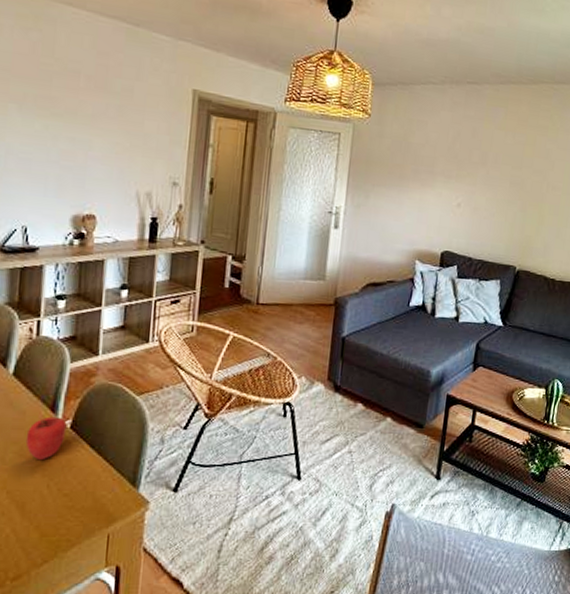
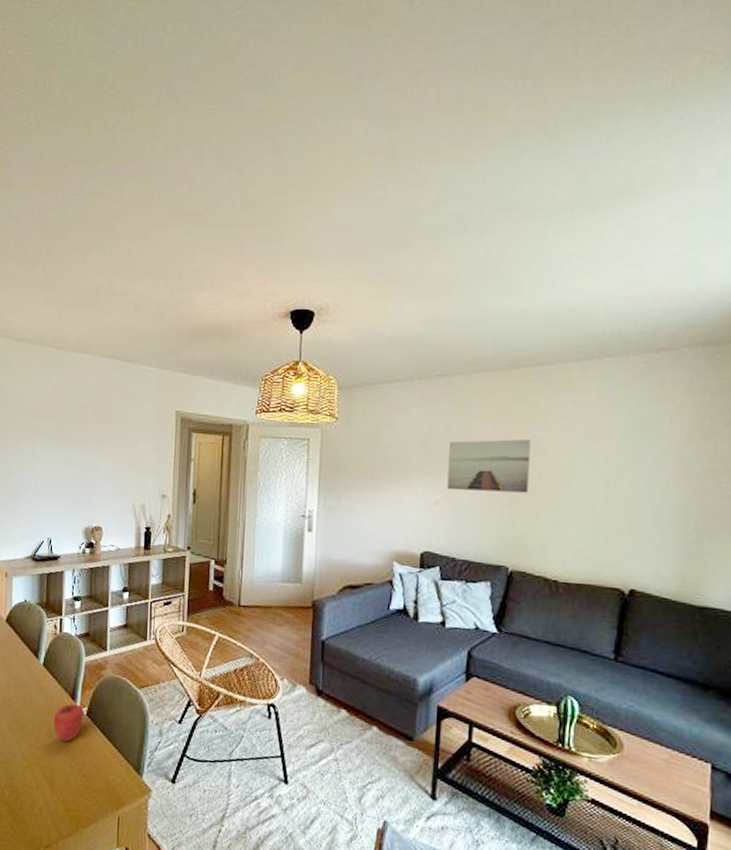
wall art: none [469,147,543,200] -> present [447,438,531,493]

